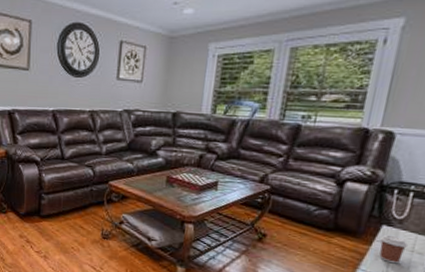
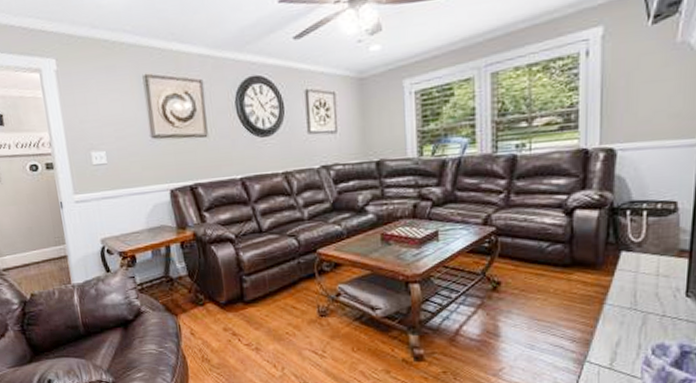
coffee cup: present [379,234,409,264] -> none [621,261,653,292]

